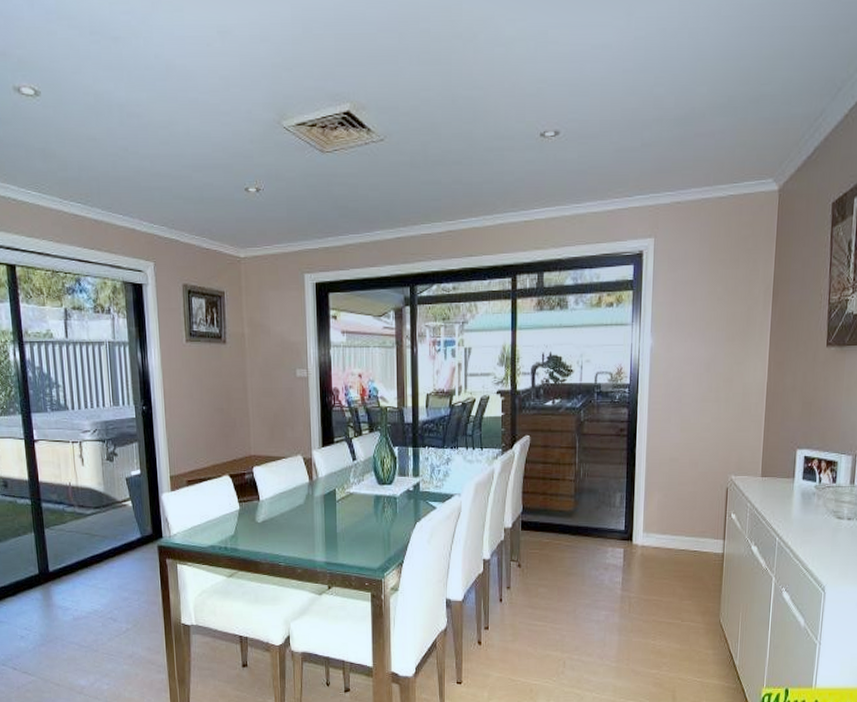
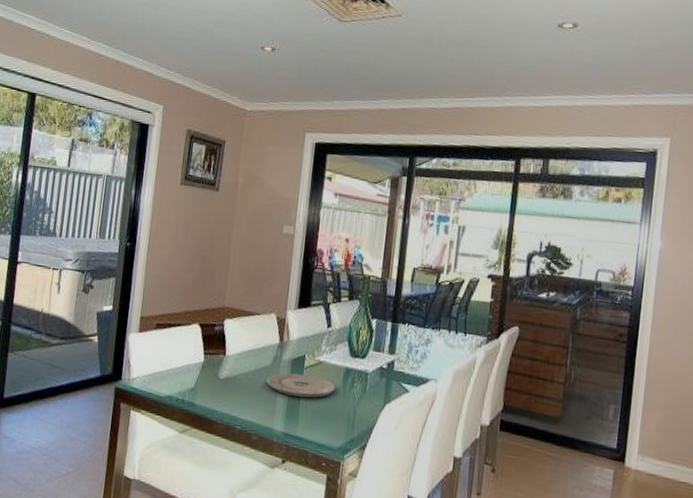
plate: none [303,506,369,528] -> present [267,373,337,398]

